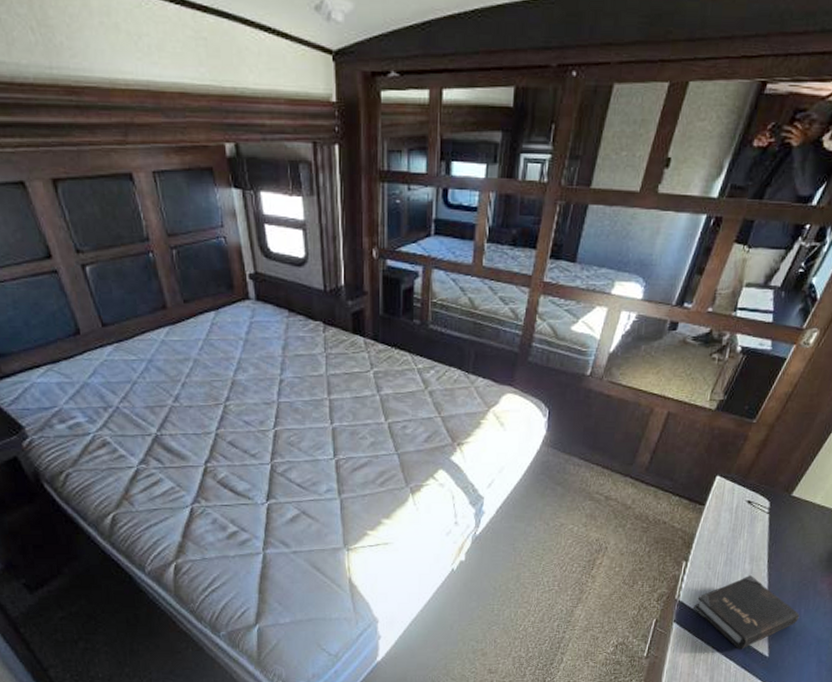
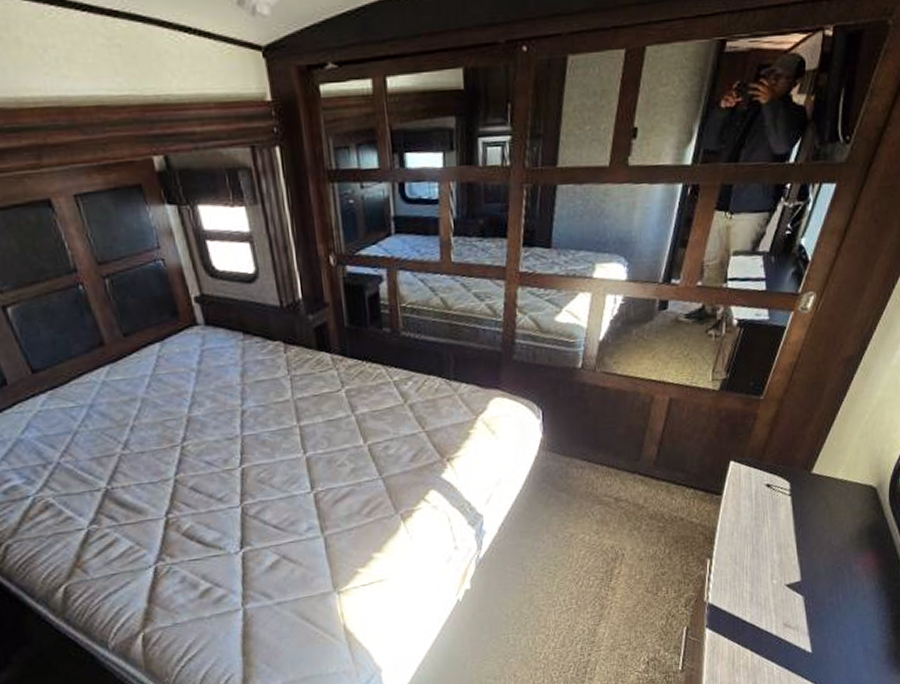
hardback book: present [693,576,800,649] -> none [724,565,838,649]

